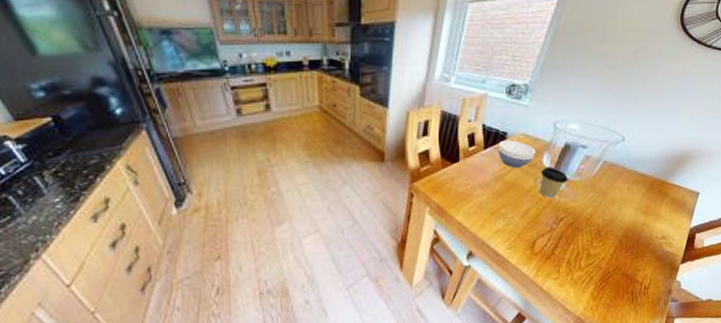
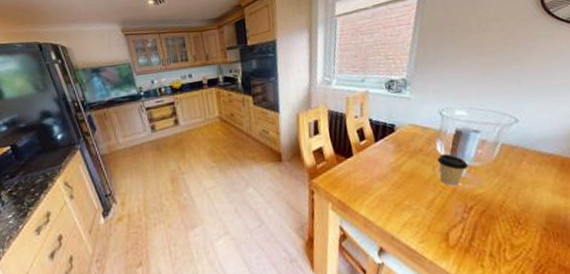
bowl: present [498,139,536,168] -> none [388,131,428,158]

